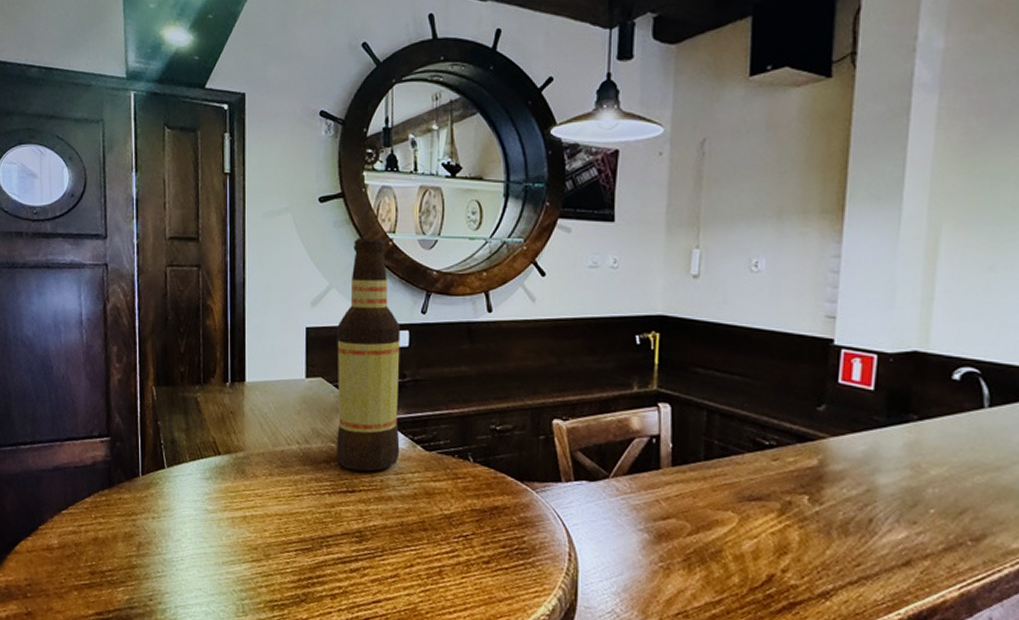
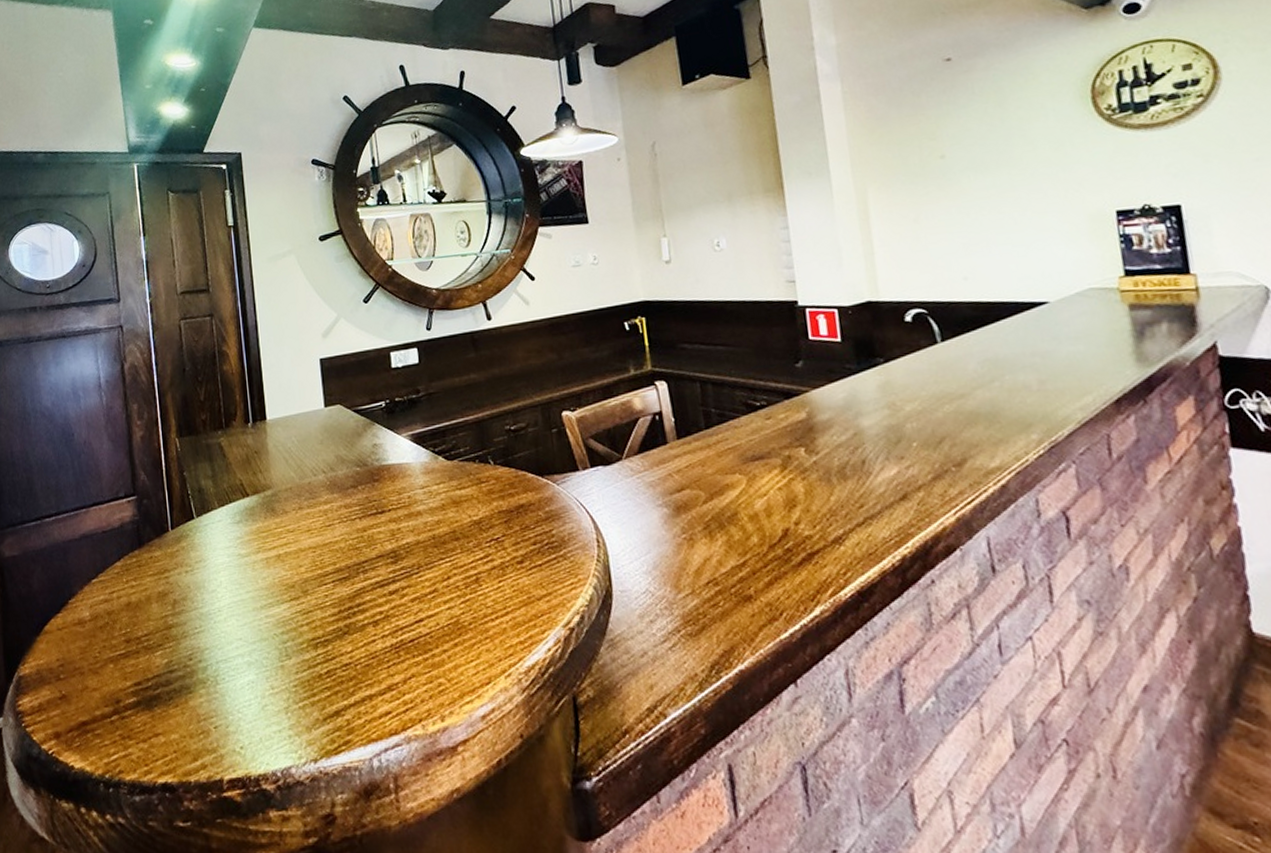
bottle: present [335,238,401,472] -> none [349,266,423,491]

